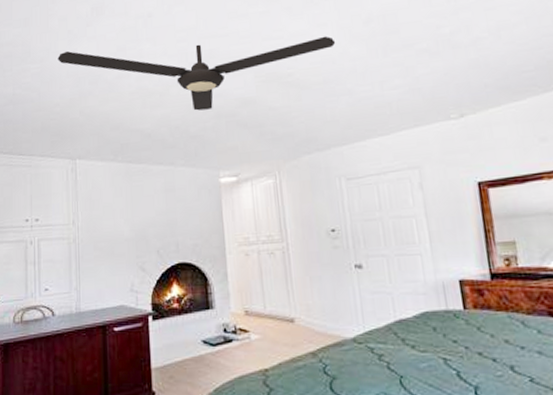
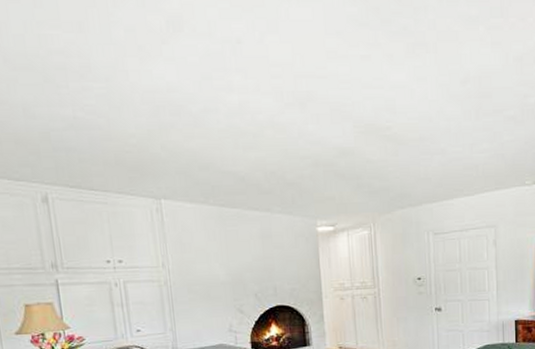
ceiling fan: present [58,36,336,111] -> none [127,72,434,157]

